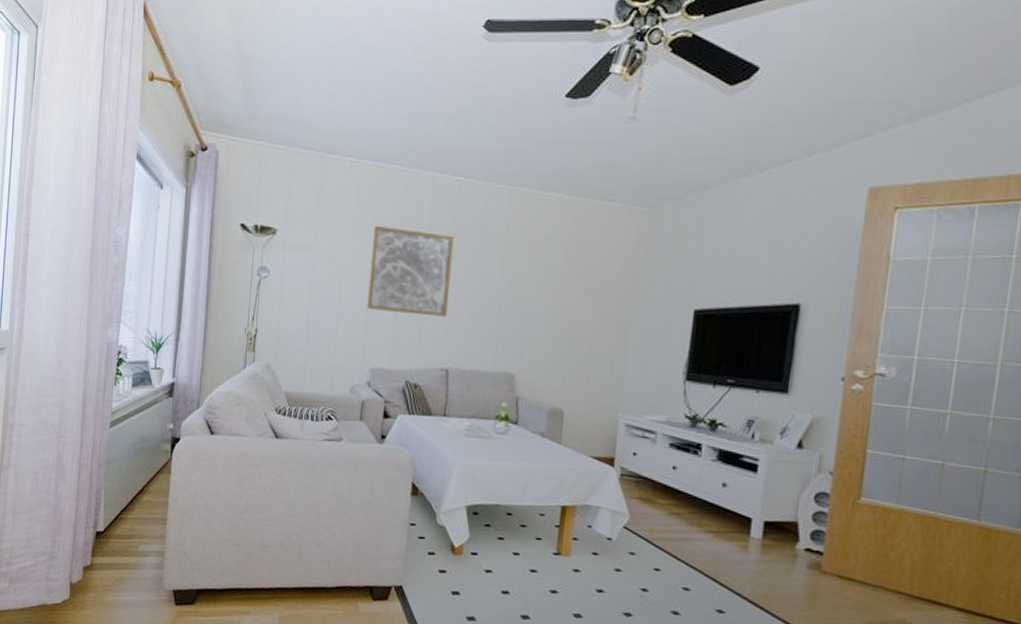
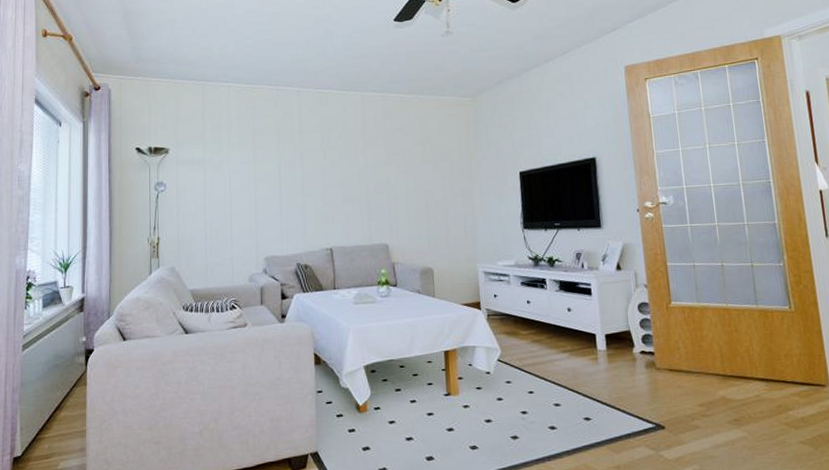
wall art: present [367,225,455,317] -> none [253,135,325,207]

